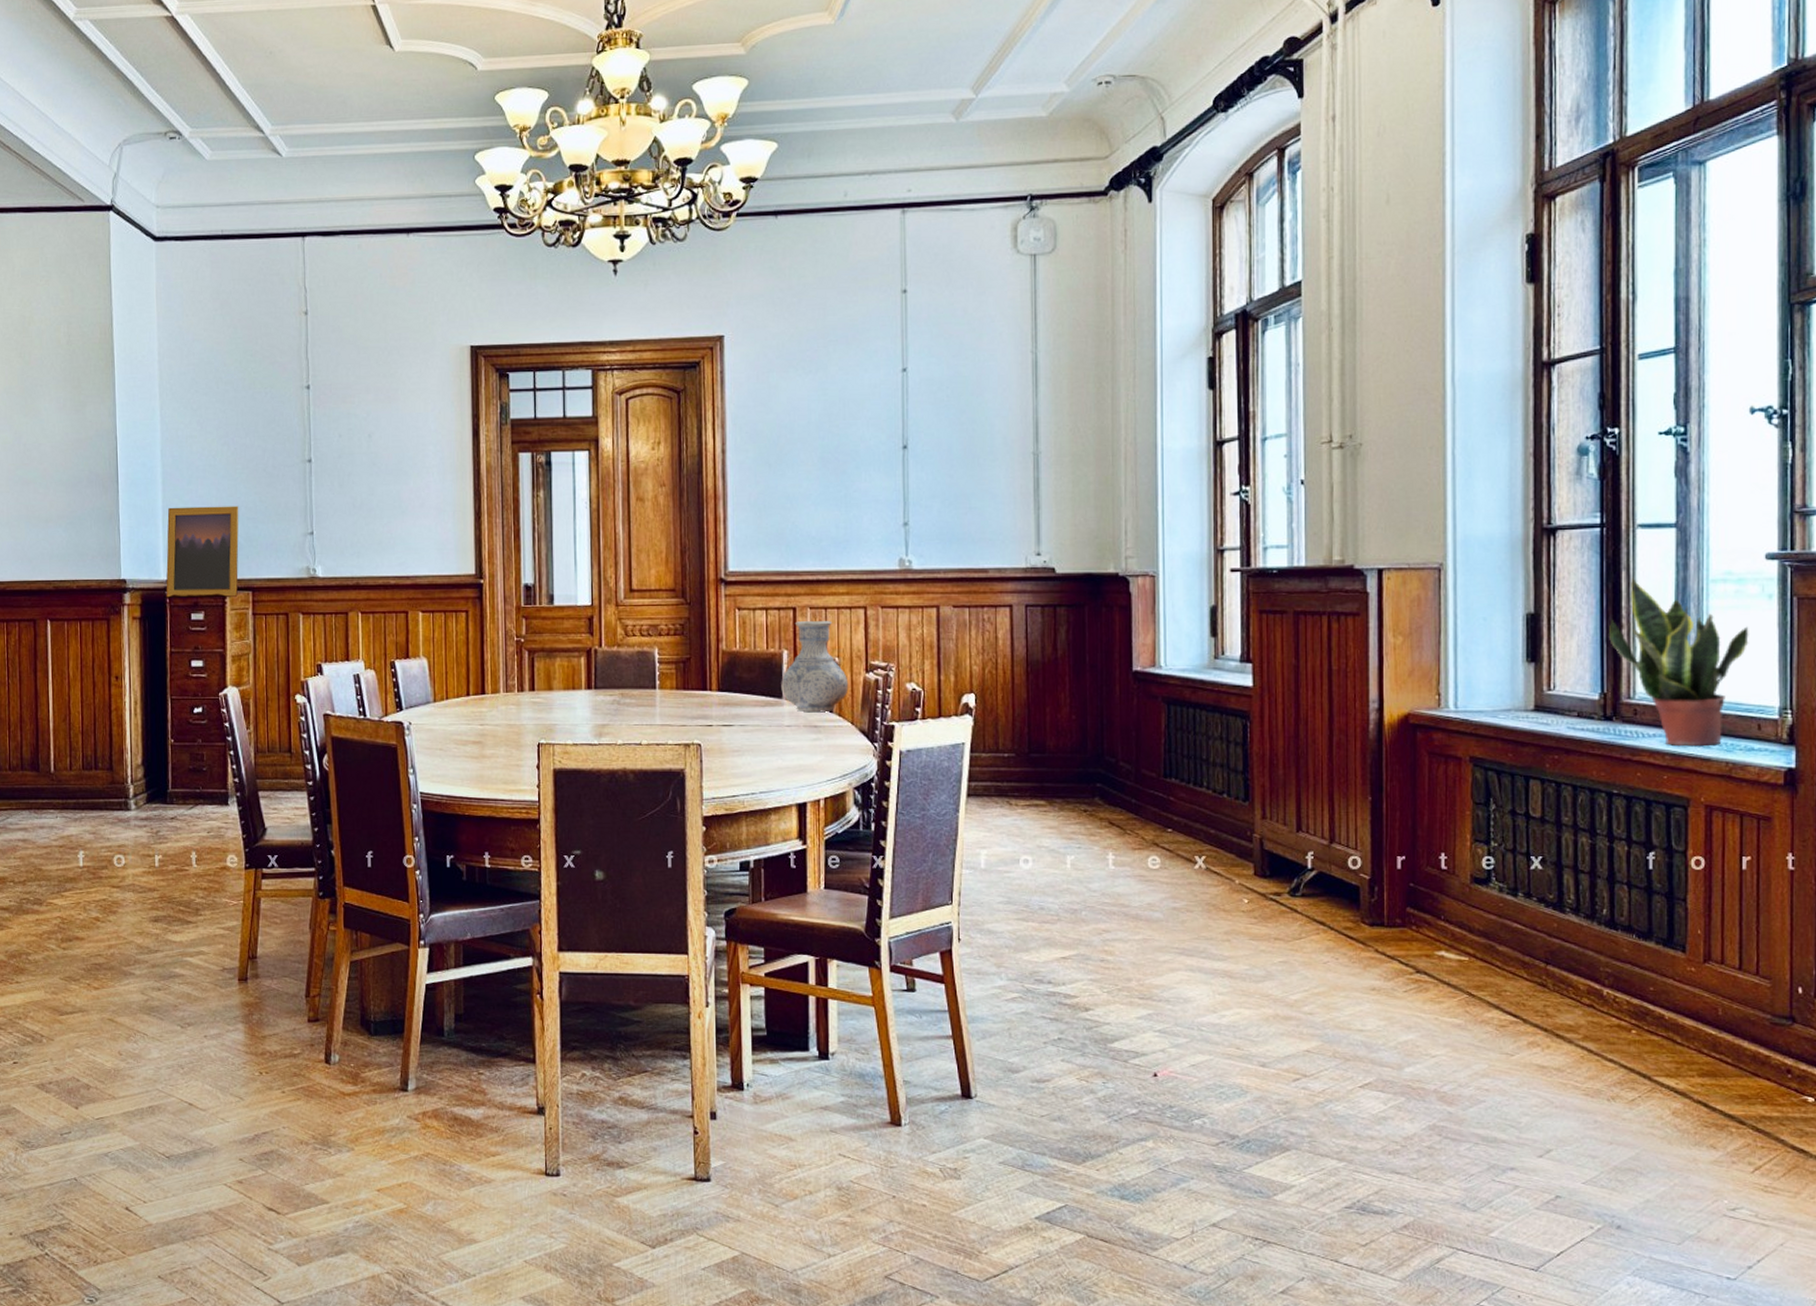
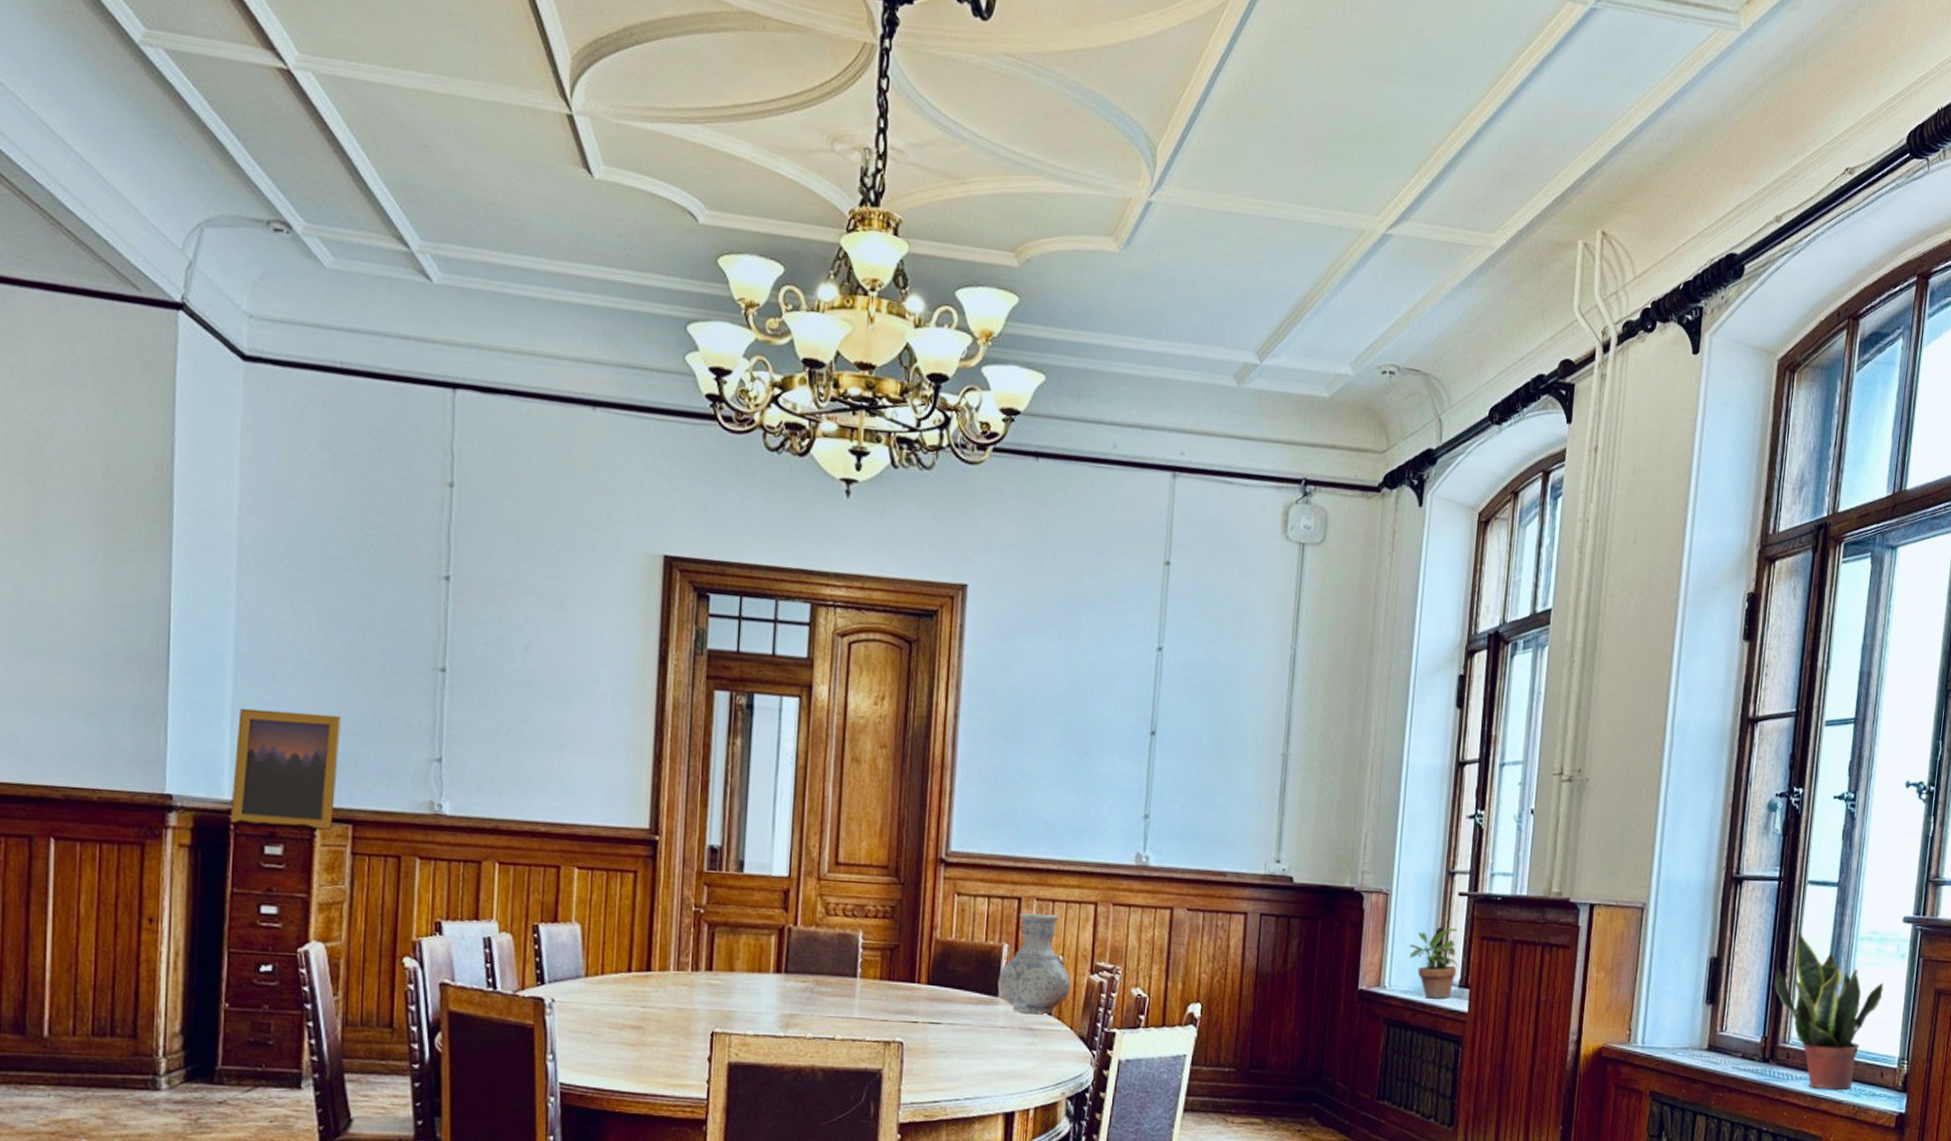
potted plant: none [1183,605,1238,675] -> present [1409,928,1459,999]

